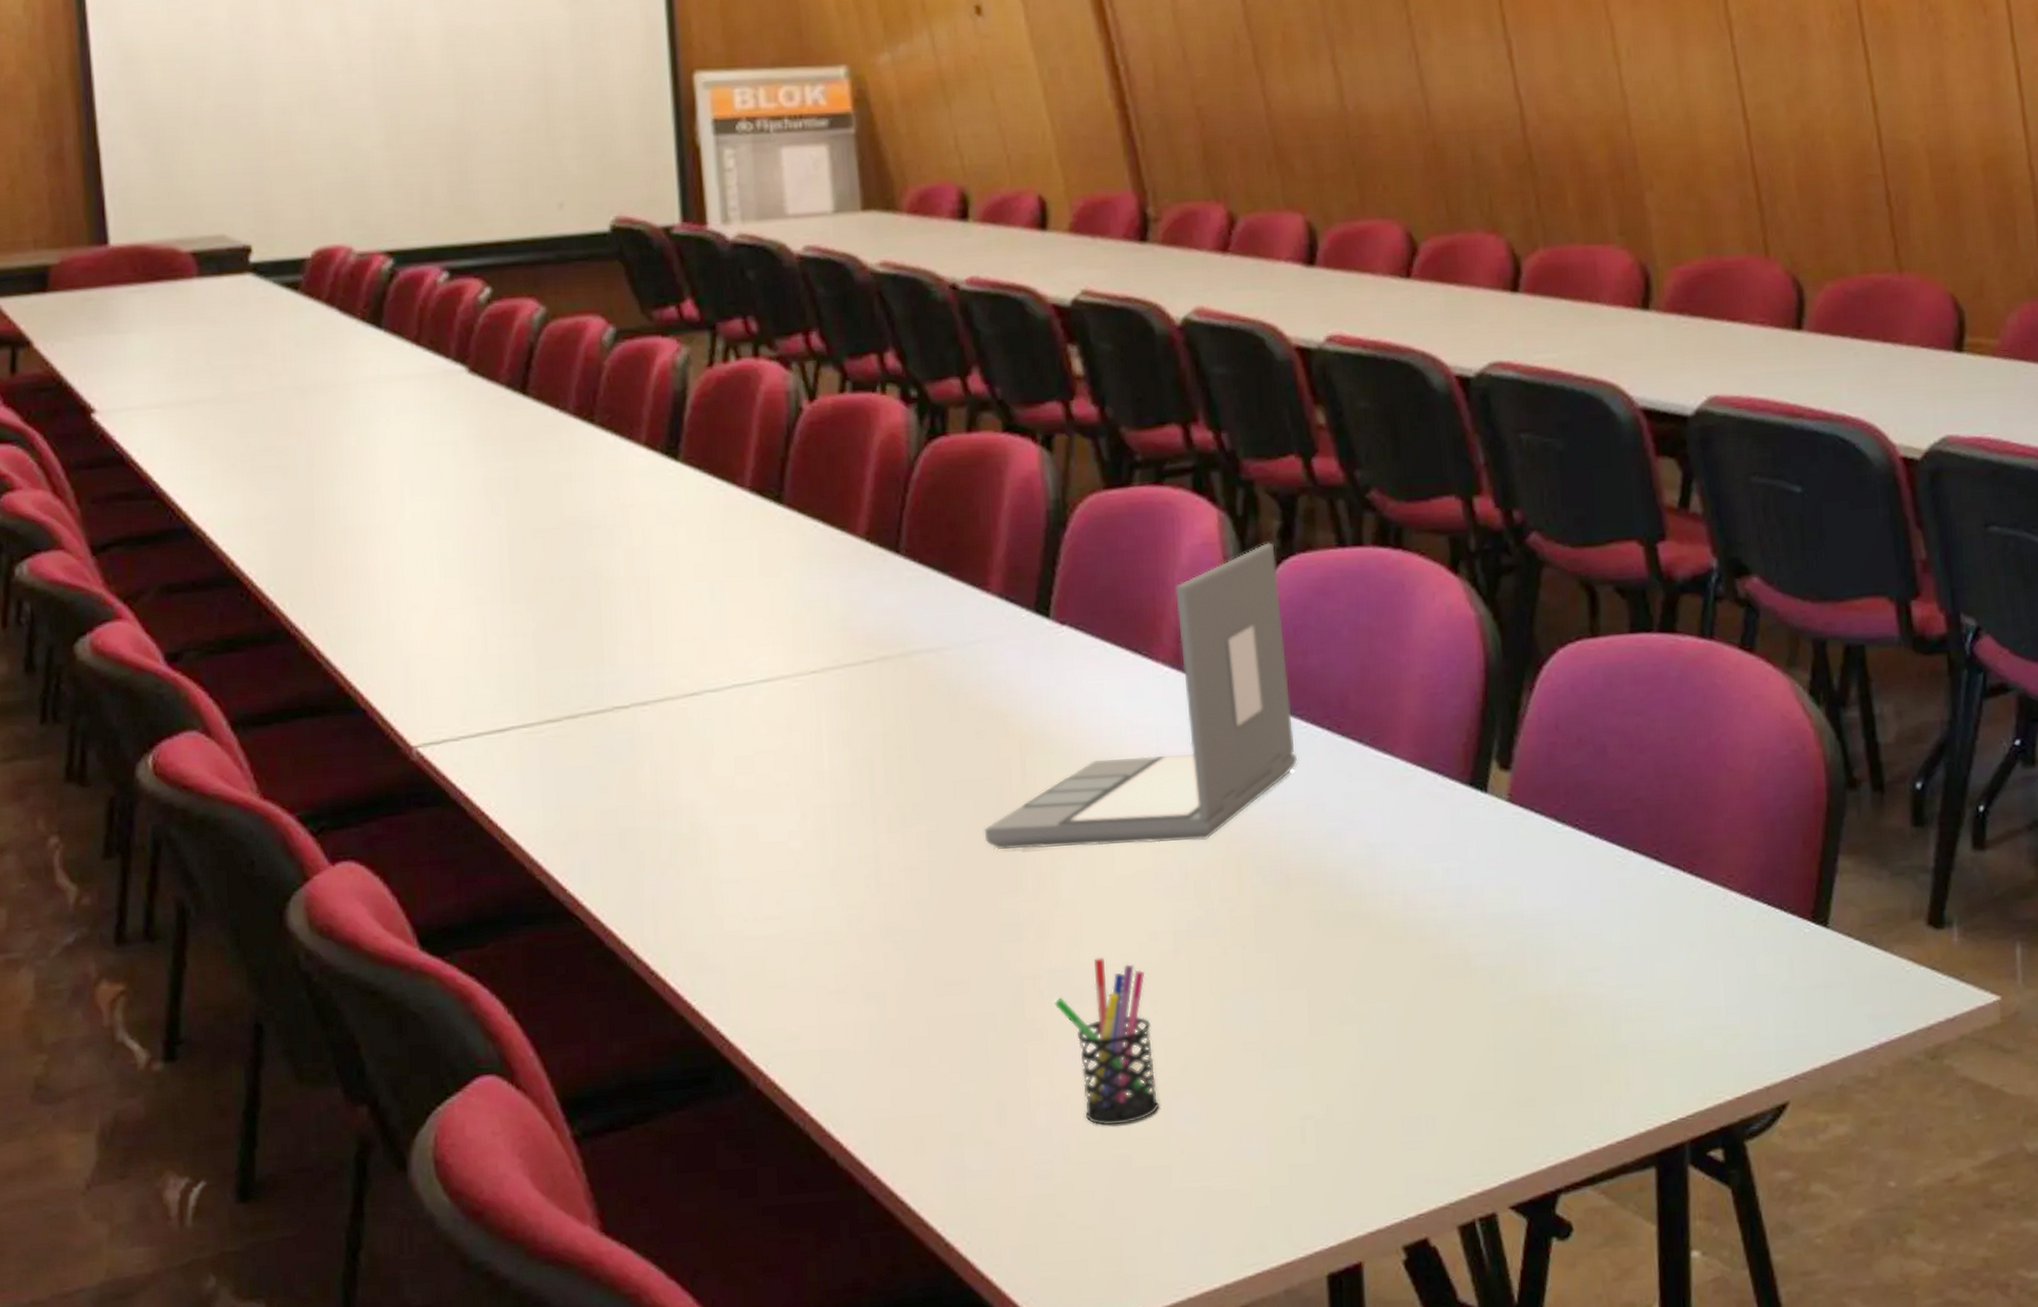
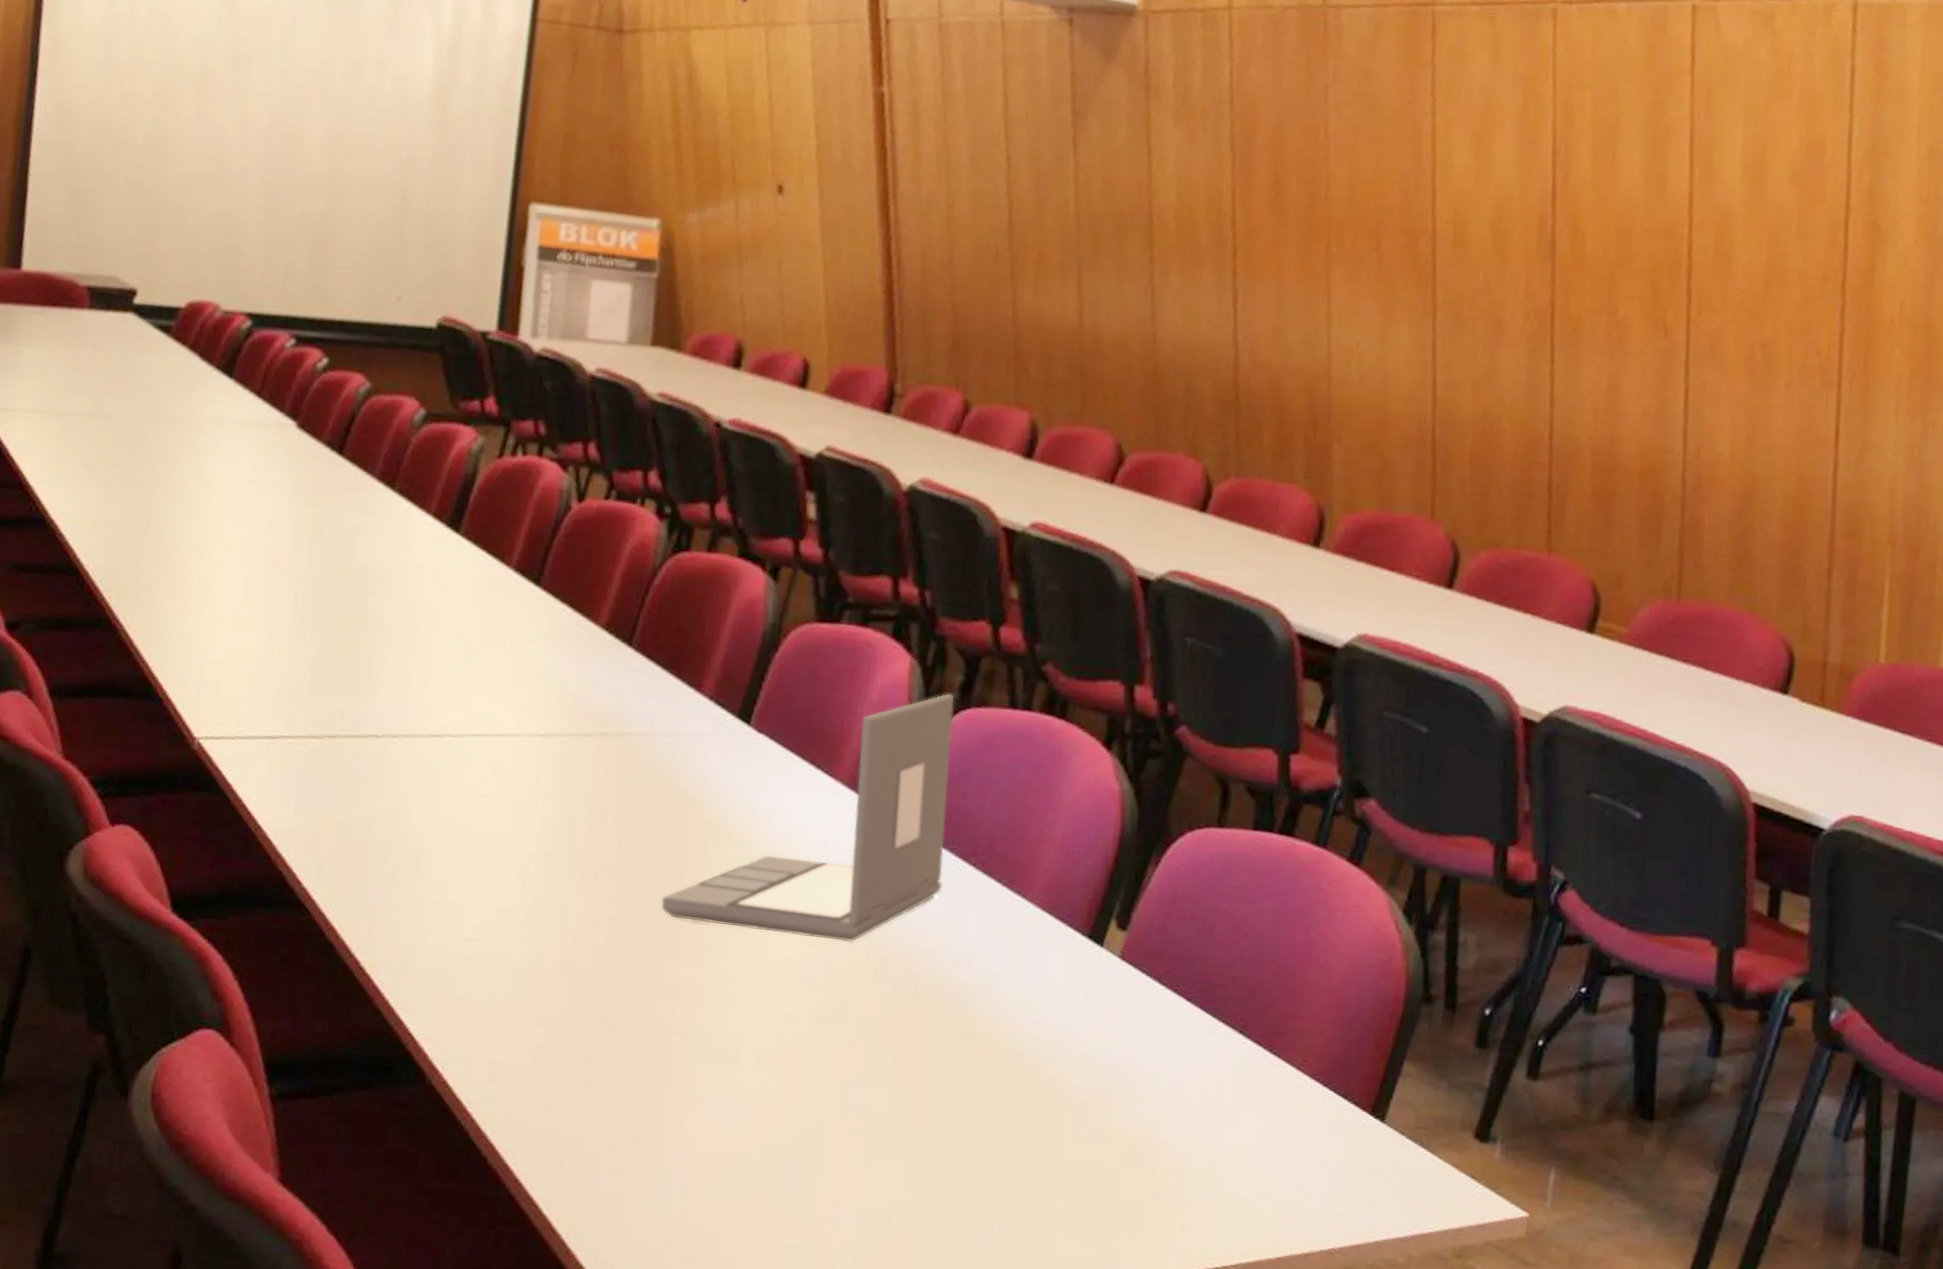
pen holder: present [1054,957,1160,1126] -> none [695,1027,778,1177]

